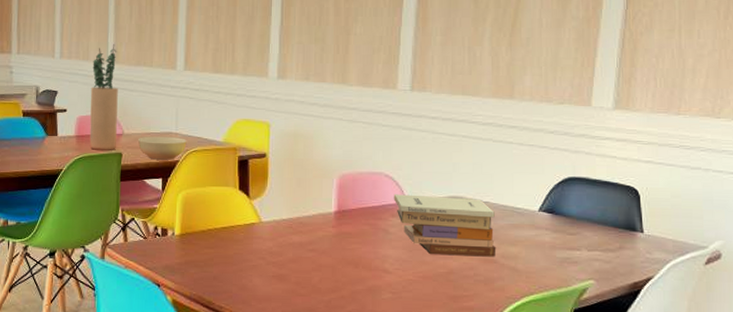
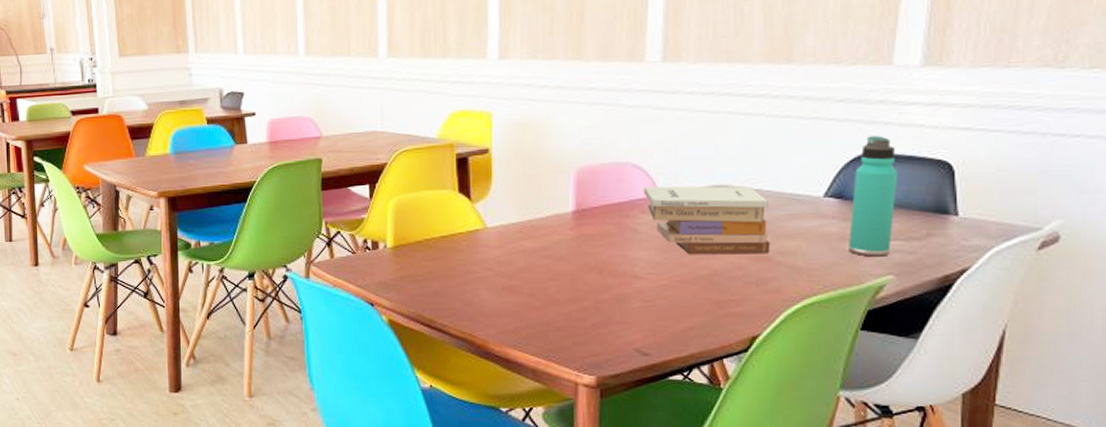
vase: present [89,44,118,150] -> none [281,33,314,157]
bowl: present [137,136,187,160] -> none [338,136,395,164]
thermos bottle: none [558,163,597,264] -> present [847,135,898,257]

